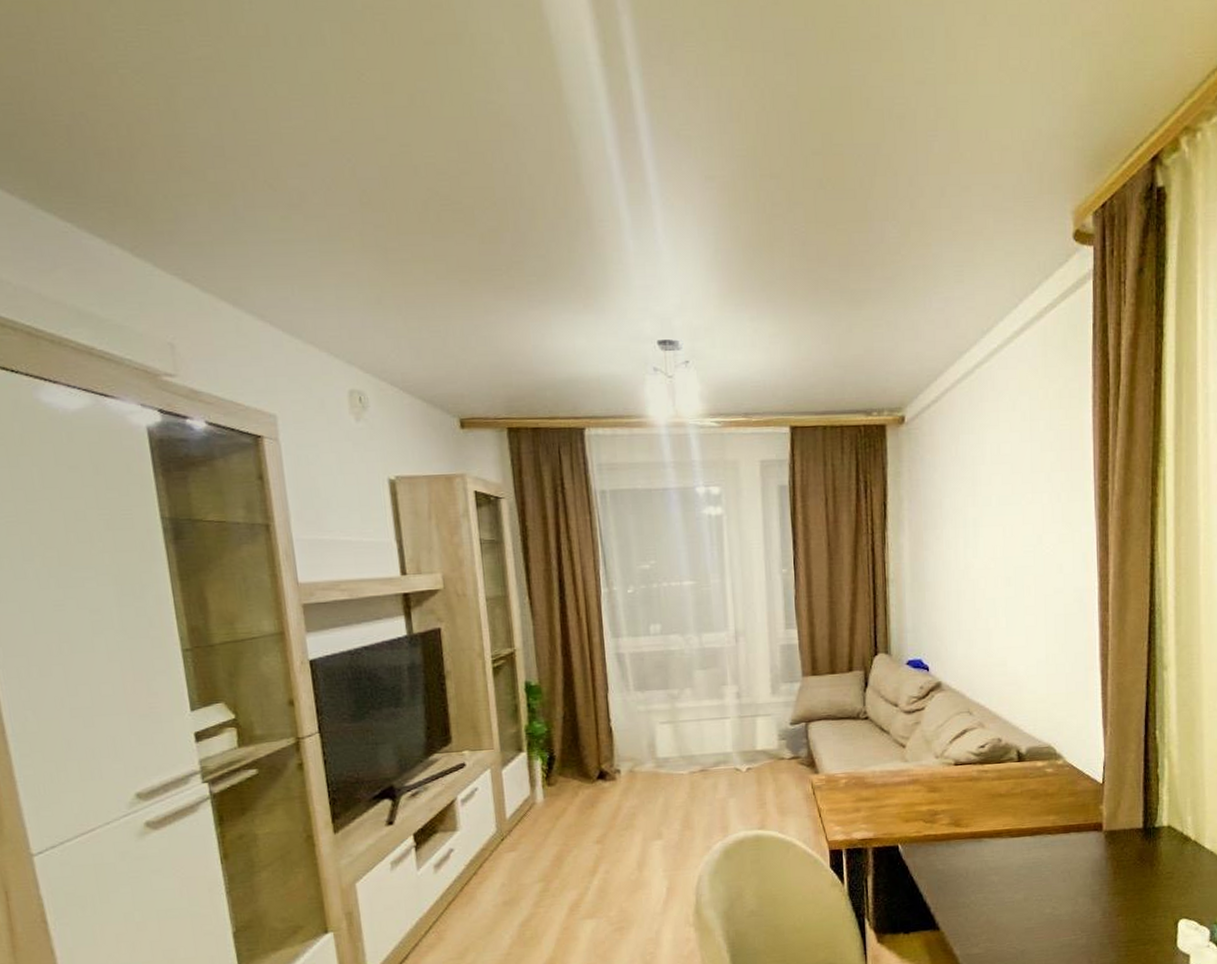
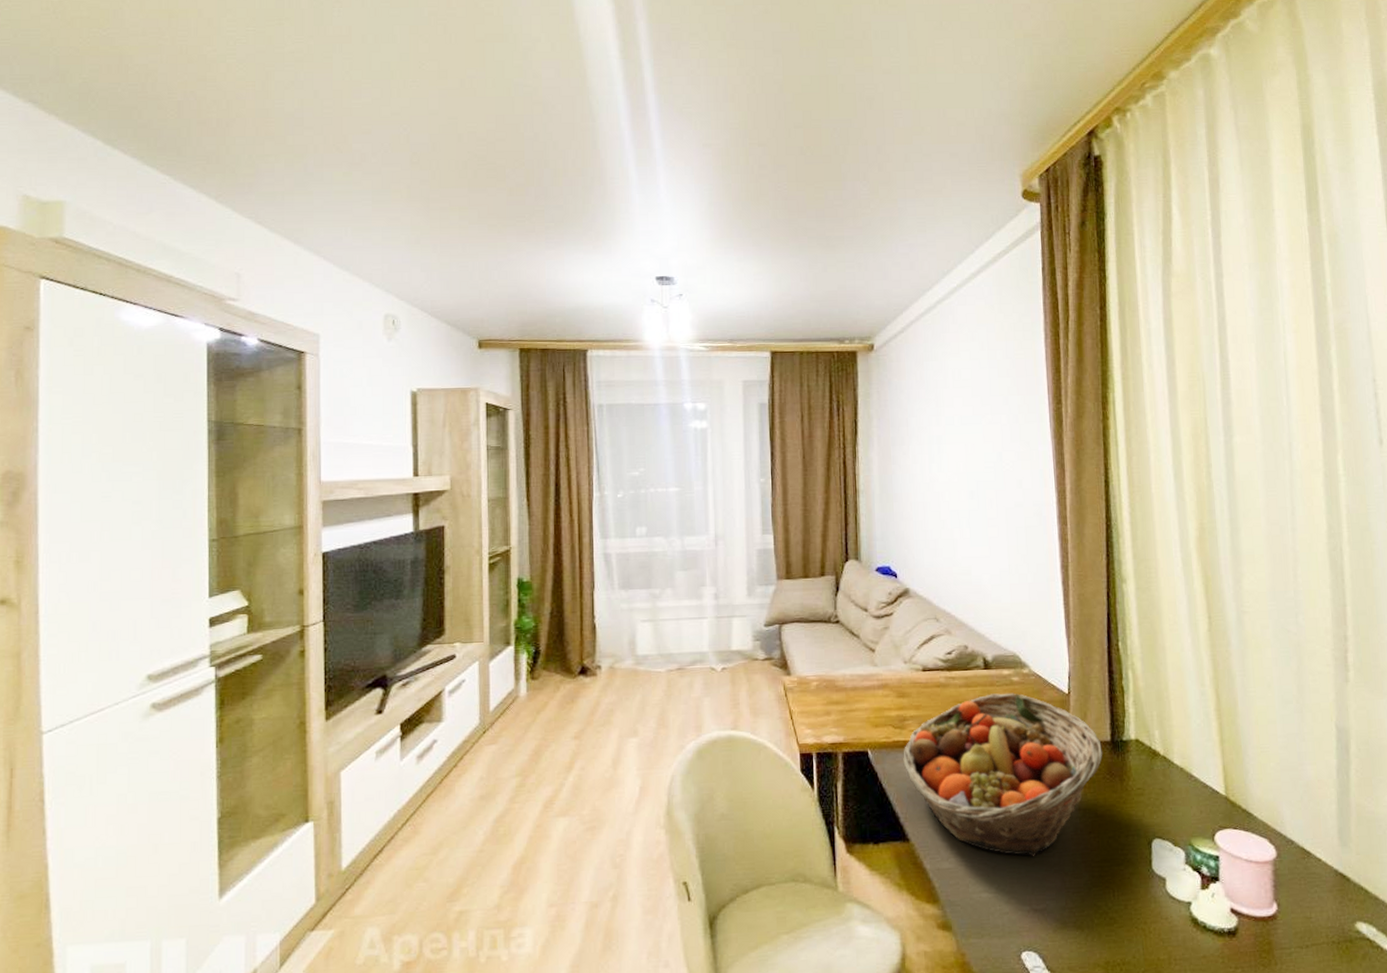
fruit basket: none [934,784,1134,940] -> present [903,693,1103,857]

